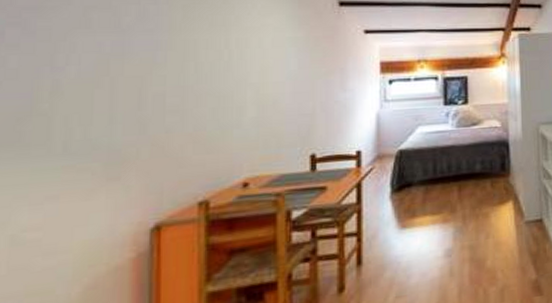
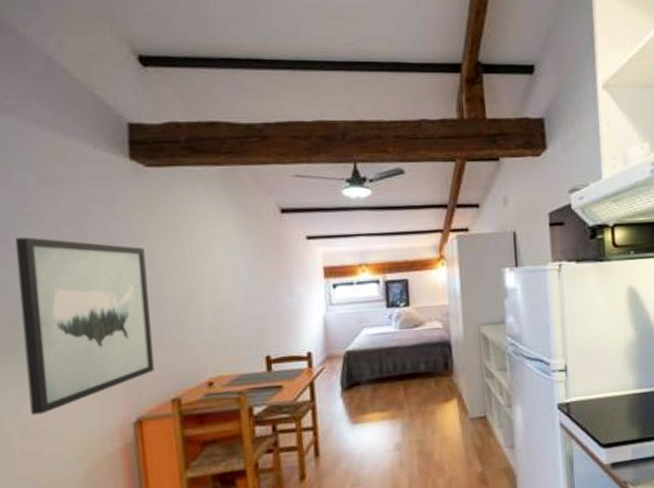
wall art: none [25,21,185,221] -> present [15,237,154,415]

